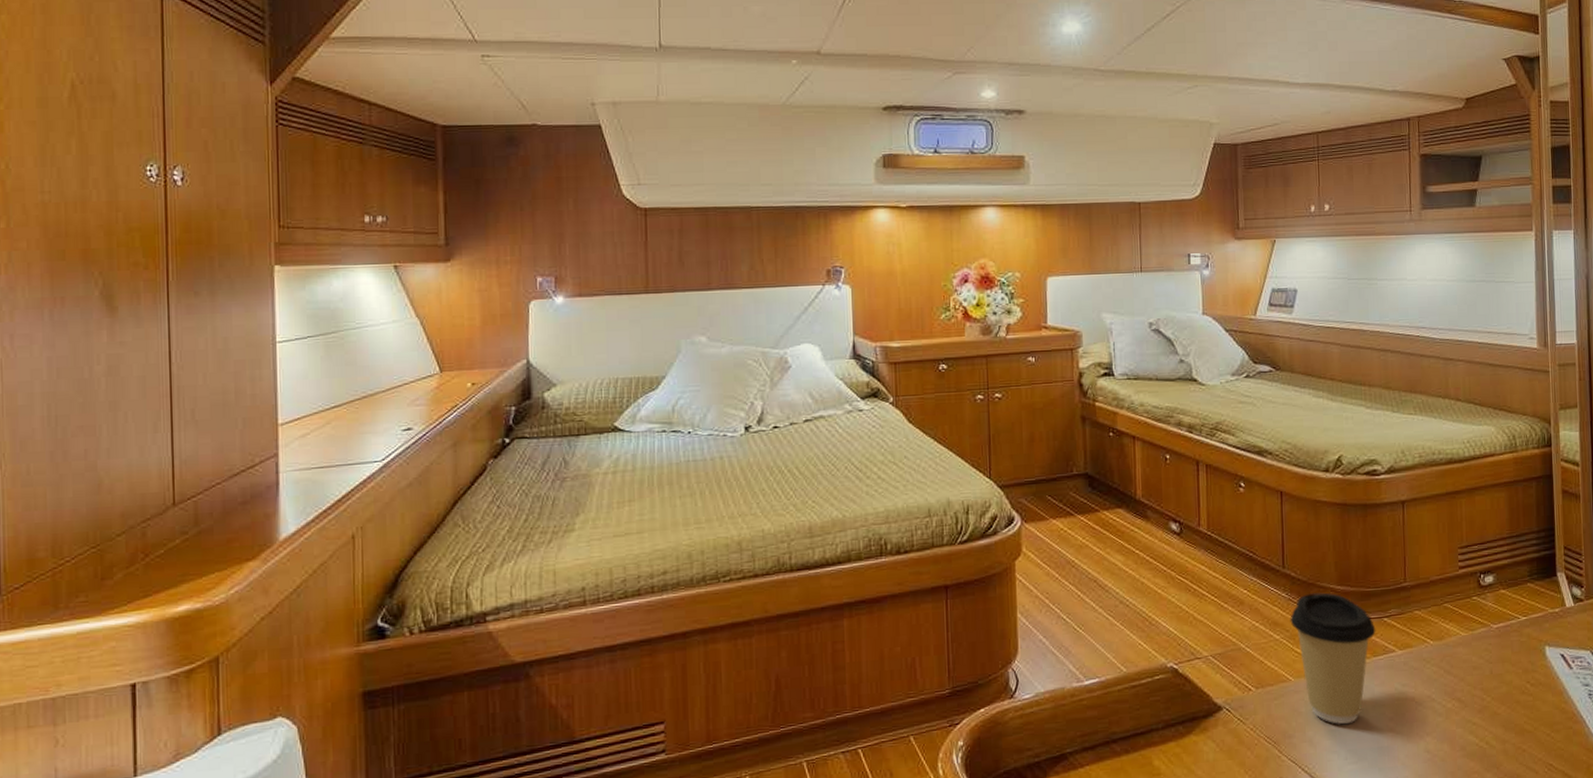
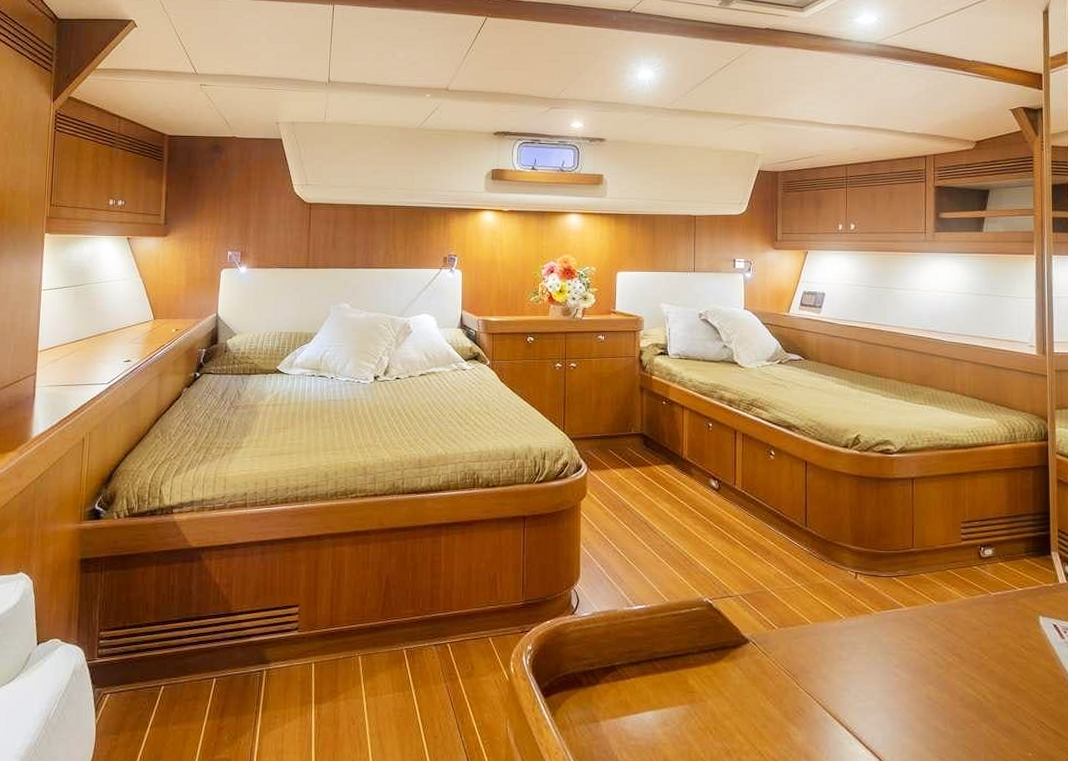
coffee cup: present [1290,592,1376,724] -> none [810,550,886,666]

